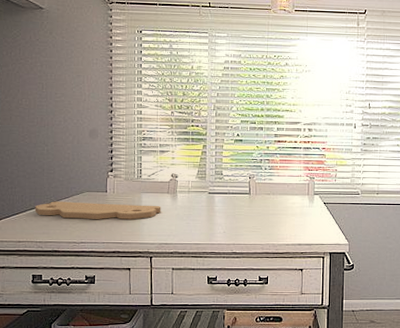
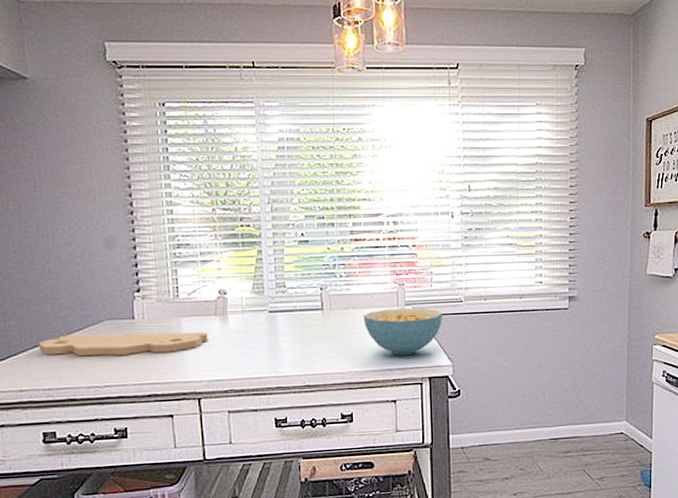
cereal bowl: none [280,196,344,234] -> present [363,307,443,356]

